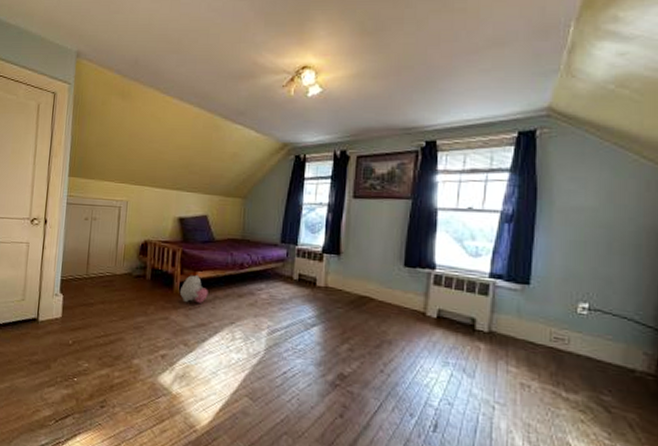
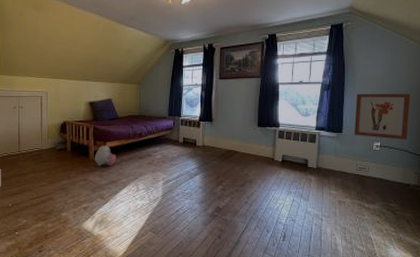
wall art: none [547,229,639,303] -> present [353,93,410,140]

